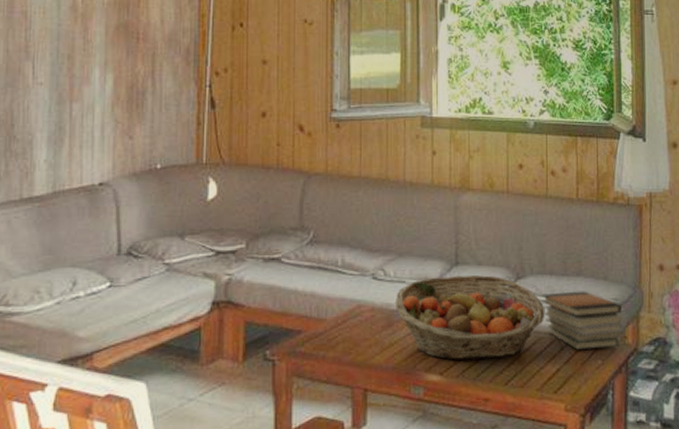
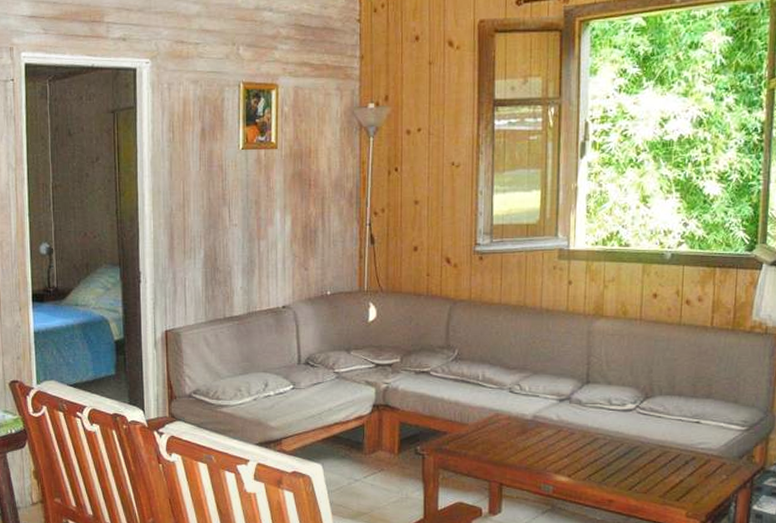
fruit basket: present [396,274,545,360] -> none [530,392,672,466]
book stack: present [541,291,623,350] -> none [669,412,752,465]

